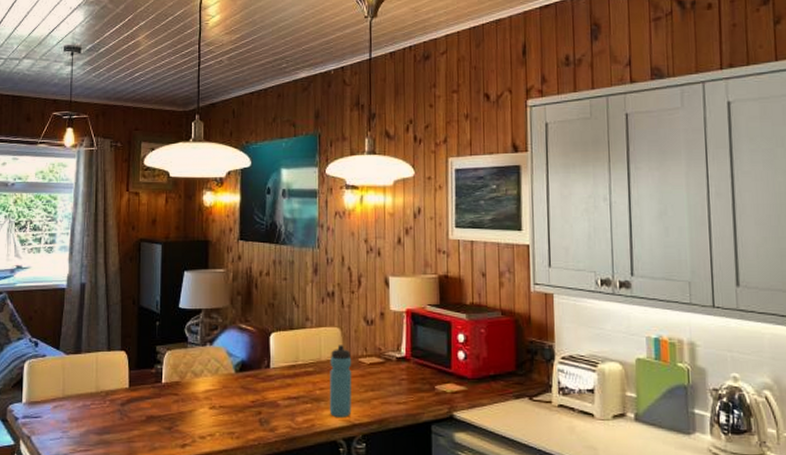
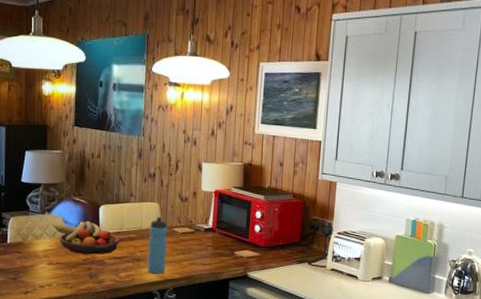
fruit bowl: none [217,352,294,394] -> present [55,221,119,255]

